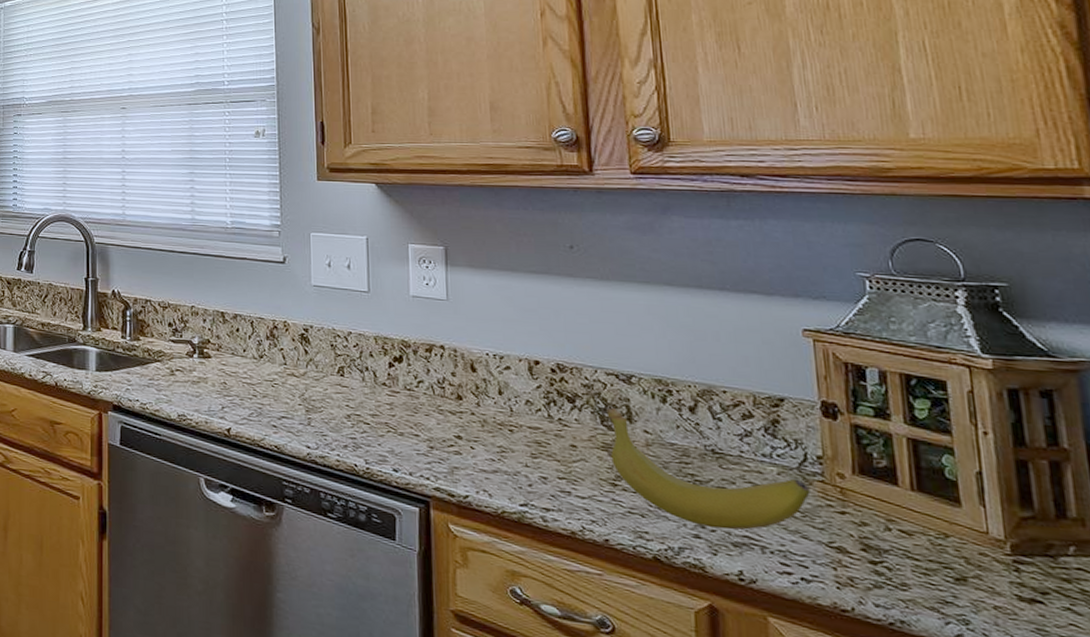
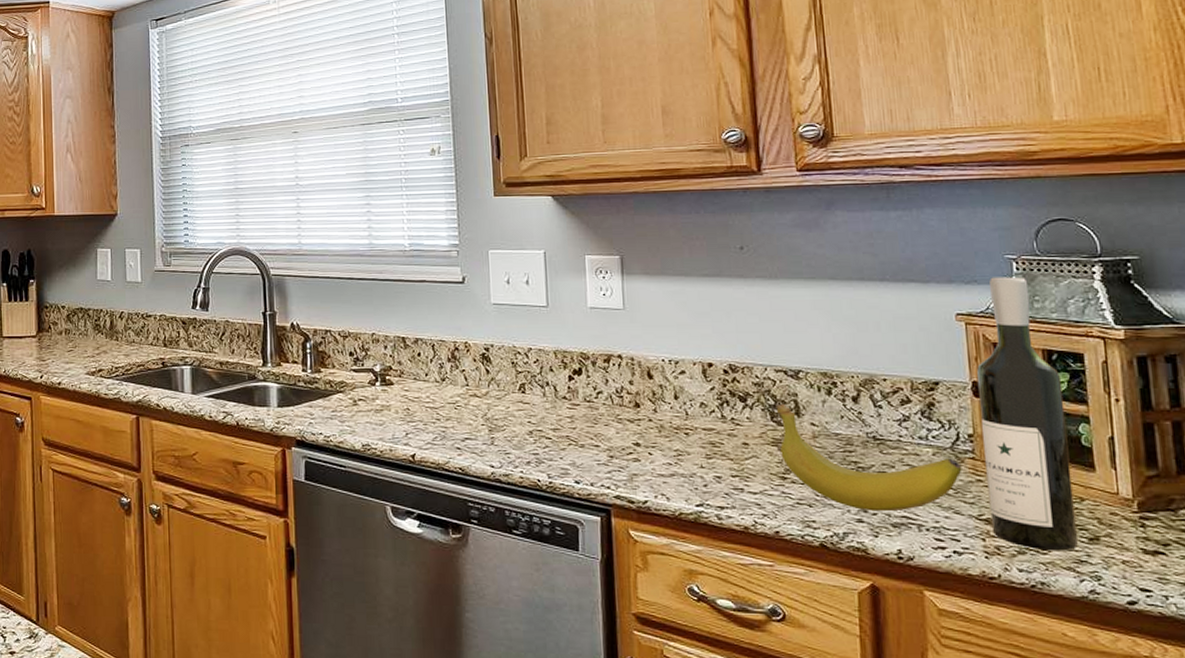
bottle: none [826,294,942,590] -> present [977,276,1078,551]

